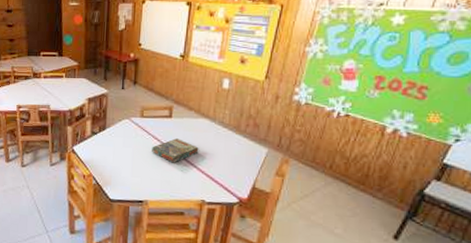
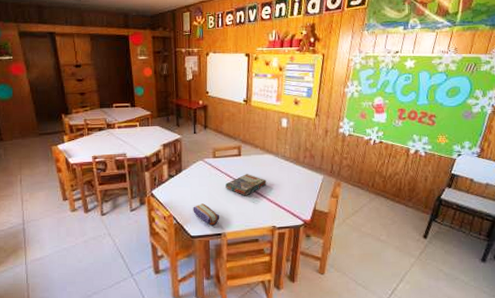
pencil case: none [114,166,143,191] -> present [193,203,220,226]

